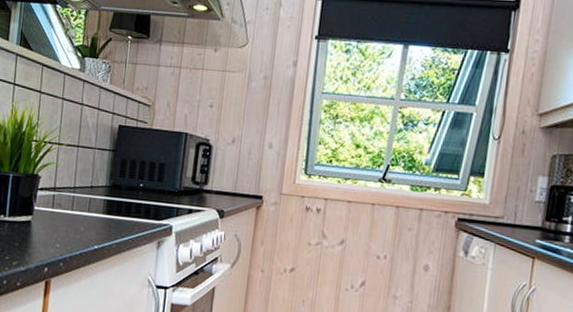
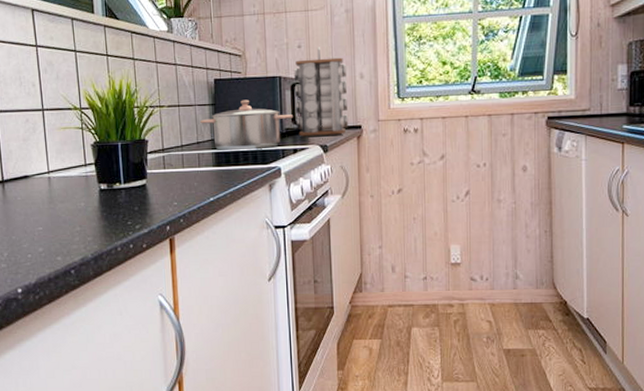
cooking pot: none [96,150,195,204] -> present [199,99,294,150]
spice rack: none [195,109,256,203] -> present [293,47,348,138]

